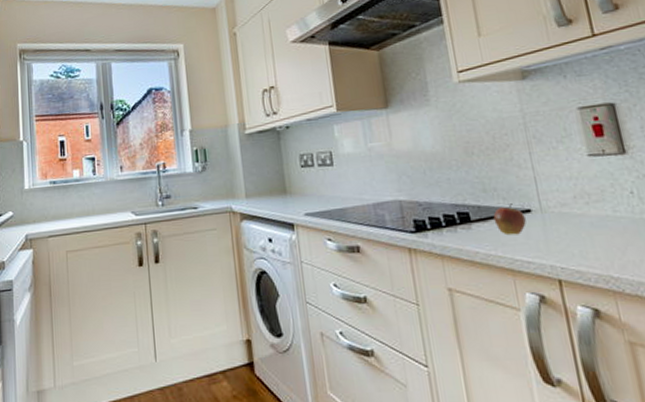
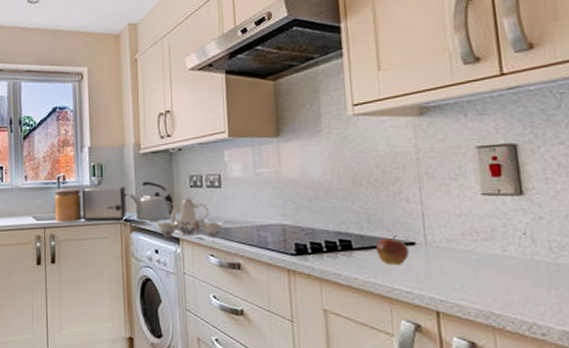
jar: none [154,176,187,216] -> present [54,188,82,222]
toaster: none [185,170,235,214] -> present [82,186,128,222]
kettle: none [237,163,286,209] -> present [129,181,174,223]
tea set: none [266,177,343,224] -> present [155,196,227,239]

